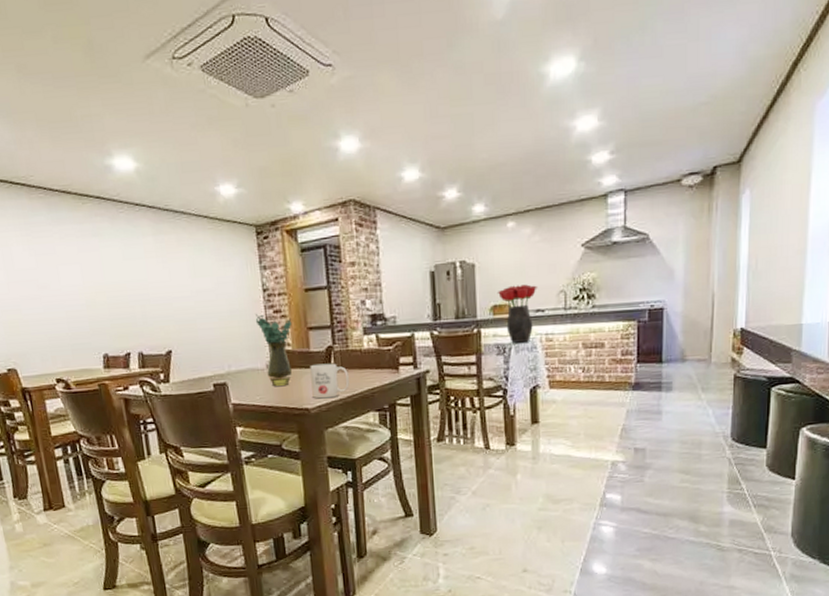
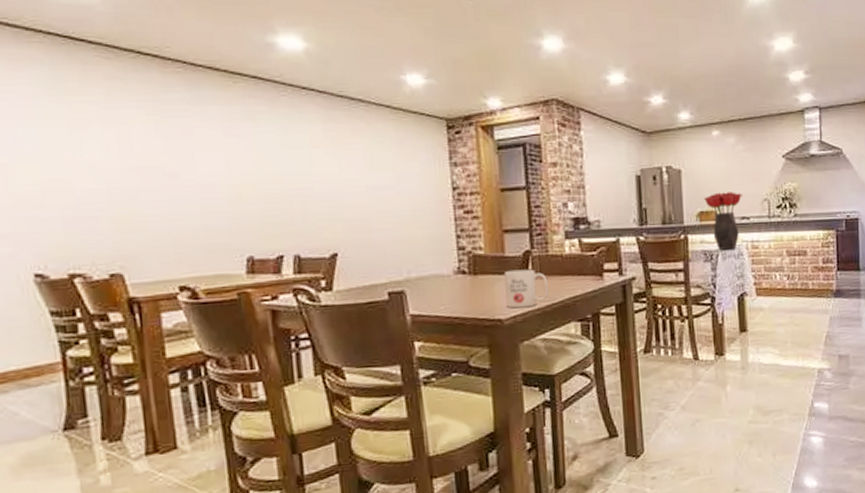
vase: present [255,313,292,387] -> none [442,213,485,295]

